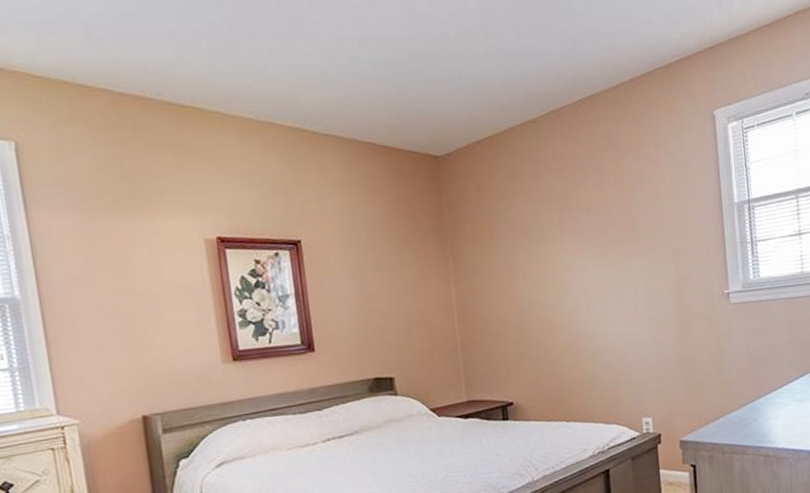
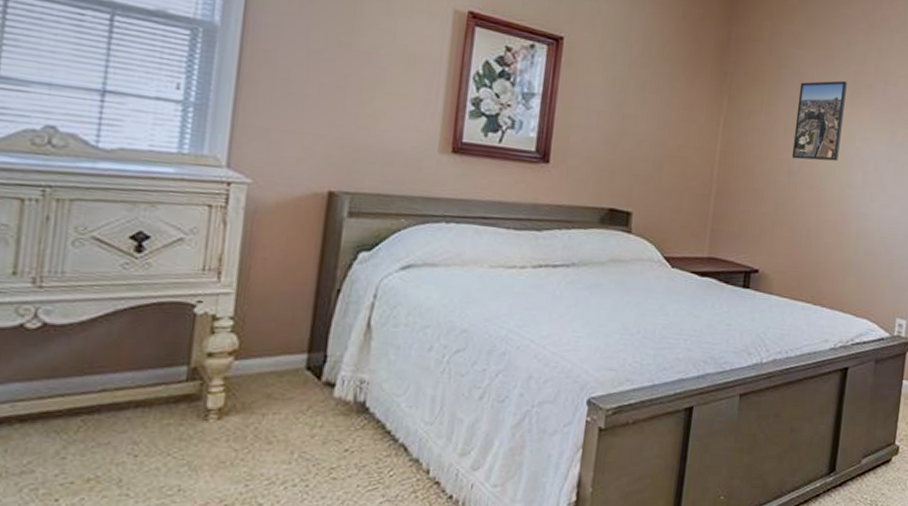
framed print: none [512,219,561,299] -> present [791,80,847,162]

